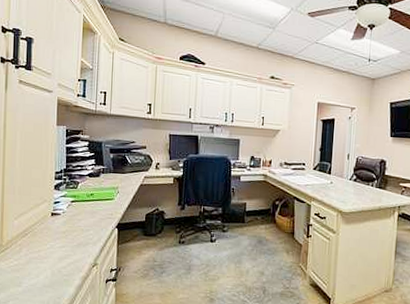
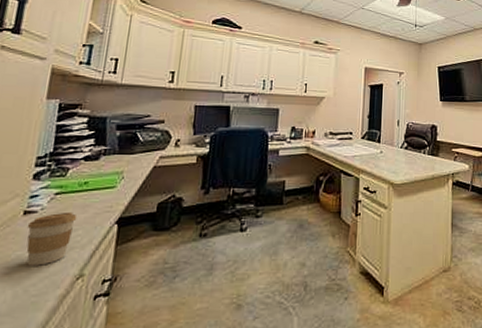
coffee cup: none [55,216,88,254] -> present [26,211,78,266]

